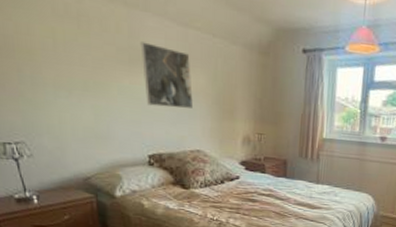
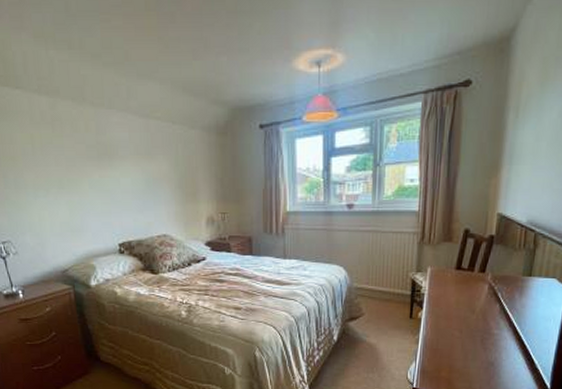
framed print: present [140,41,193,109] -> none [107,137,157,196]

